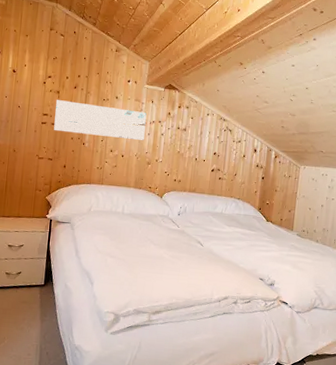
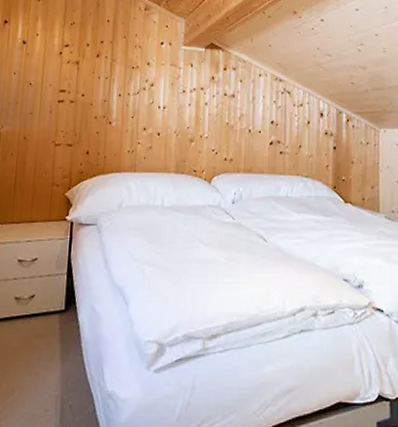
wall art: present [54,100,147,140] -> none [73,72,185,113]

